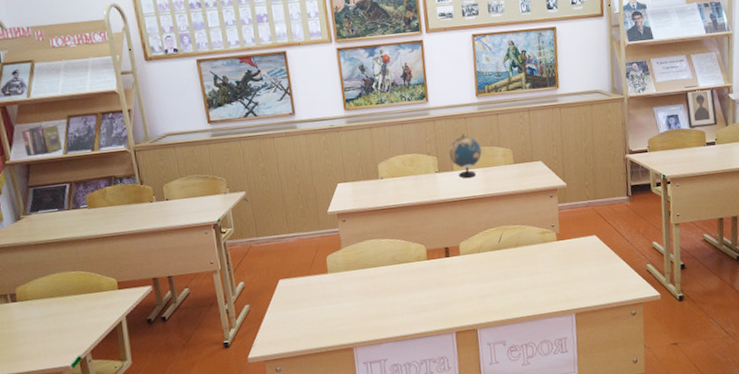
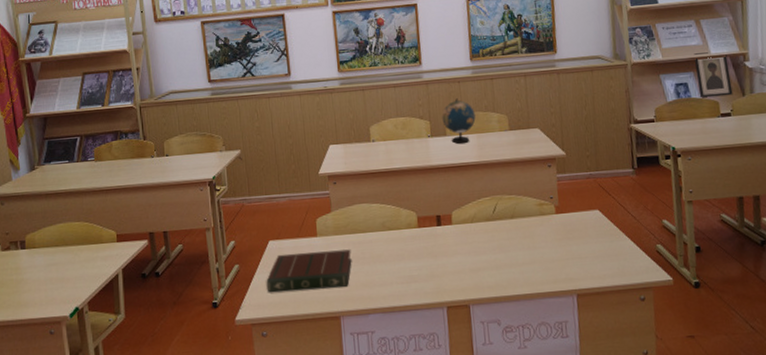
books: present [22,124,62,156] -> none [42,81,76,110]
book: none [278,284,363,329] -> present [266,249,352,292]

